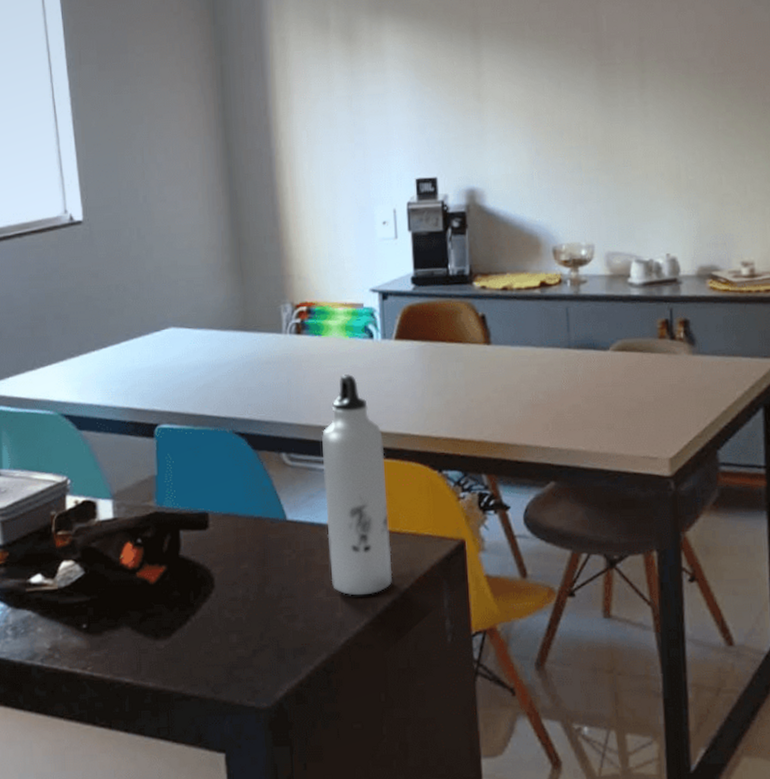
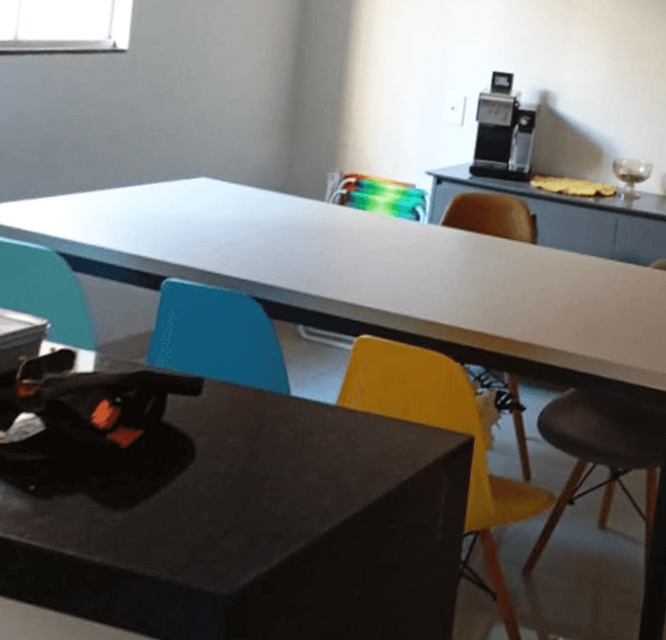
water bottle: present [322,374,393,596] -> none [326,253,410,484]

